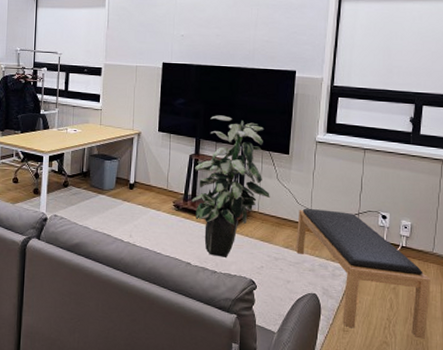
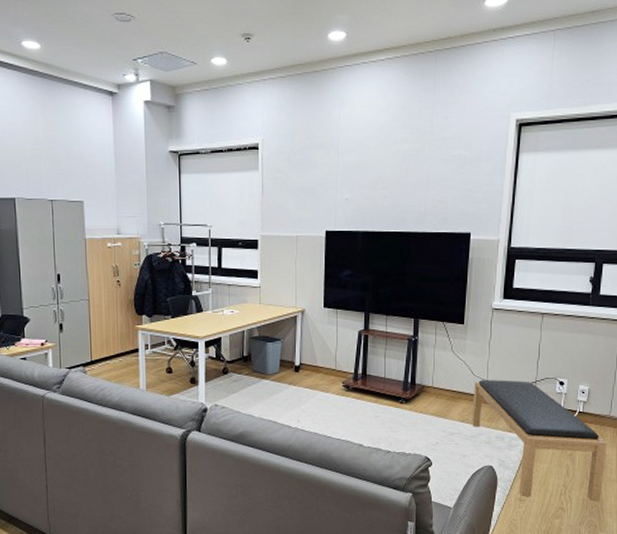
indoor plant: present [191,115,270,257] -> none [362,286,445,436]

